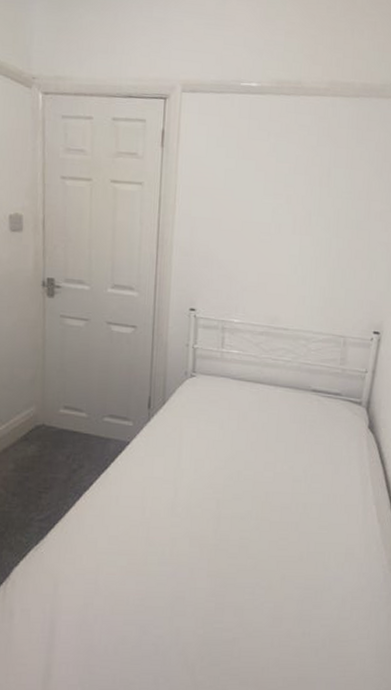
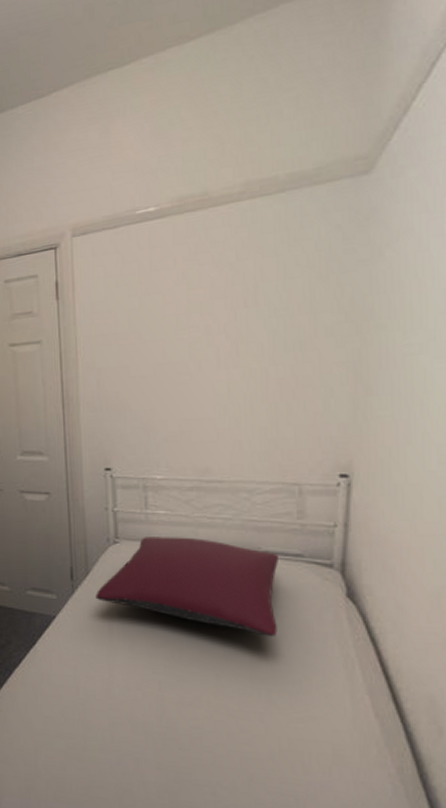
pillow: none [169,372,323,460] -> present [95,537,278,637]

